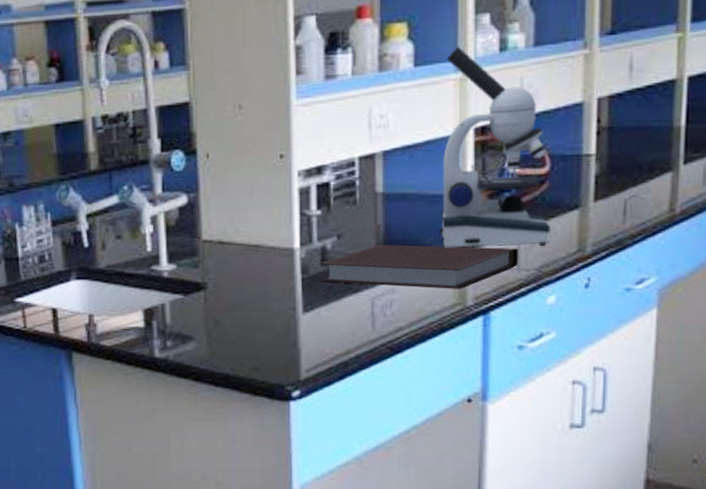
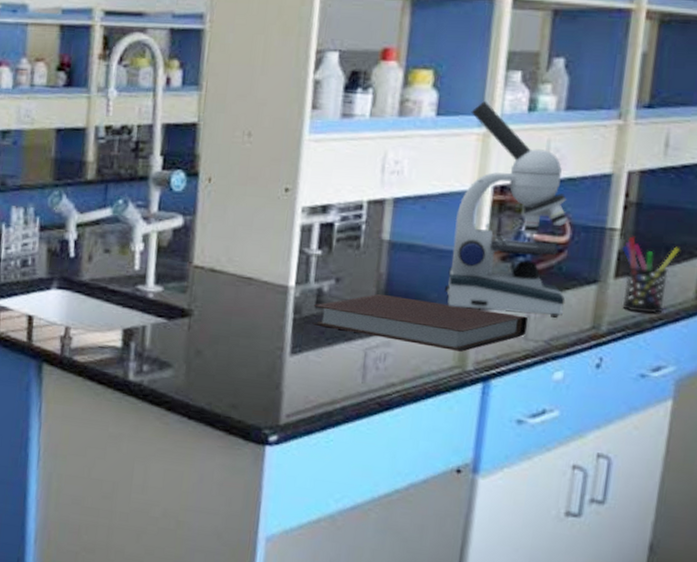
pen holder: none [598,159,652,231] -> present [622,236,680,314]

